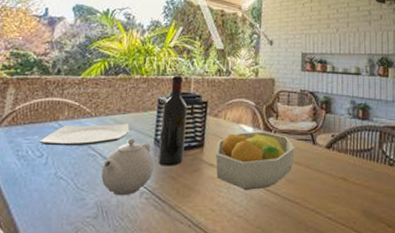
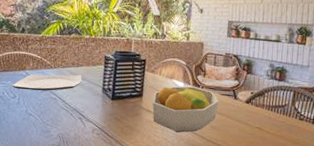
teapot: present [101,138,154,196] -> none [61,87,103,131]
wine bottle: present [158,75,188,166] -> none [106,36,129,111]

